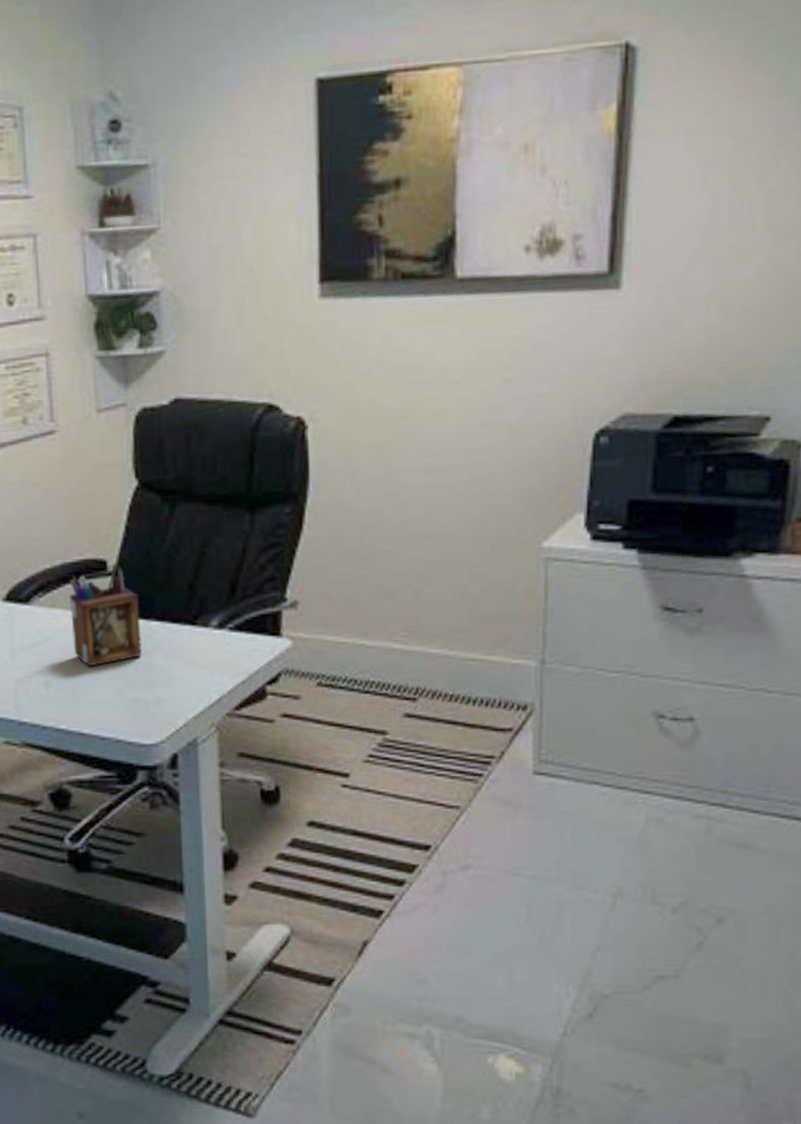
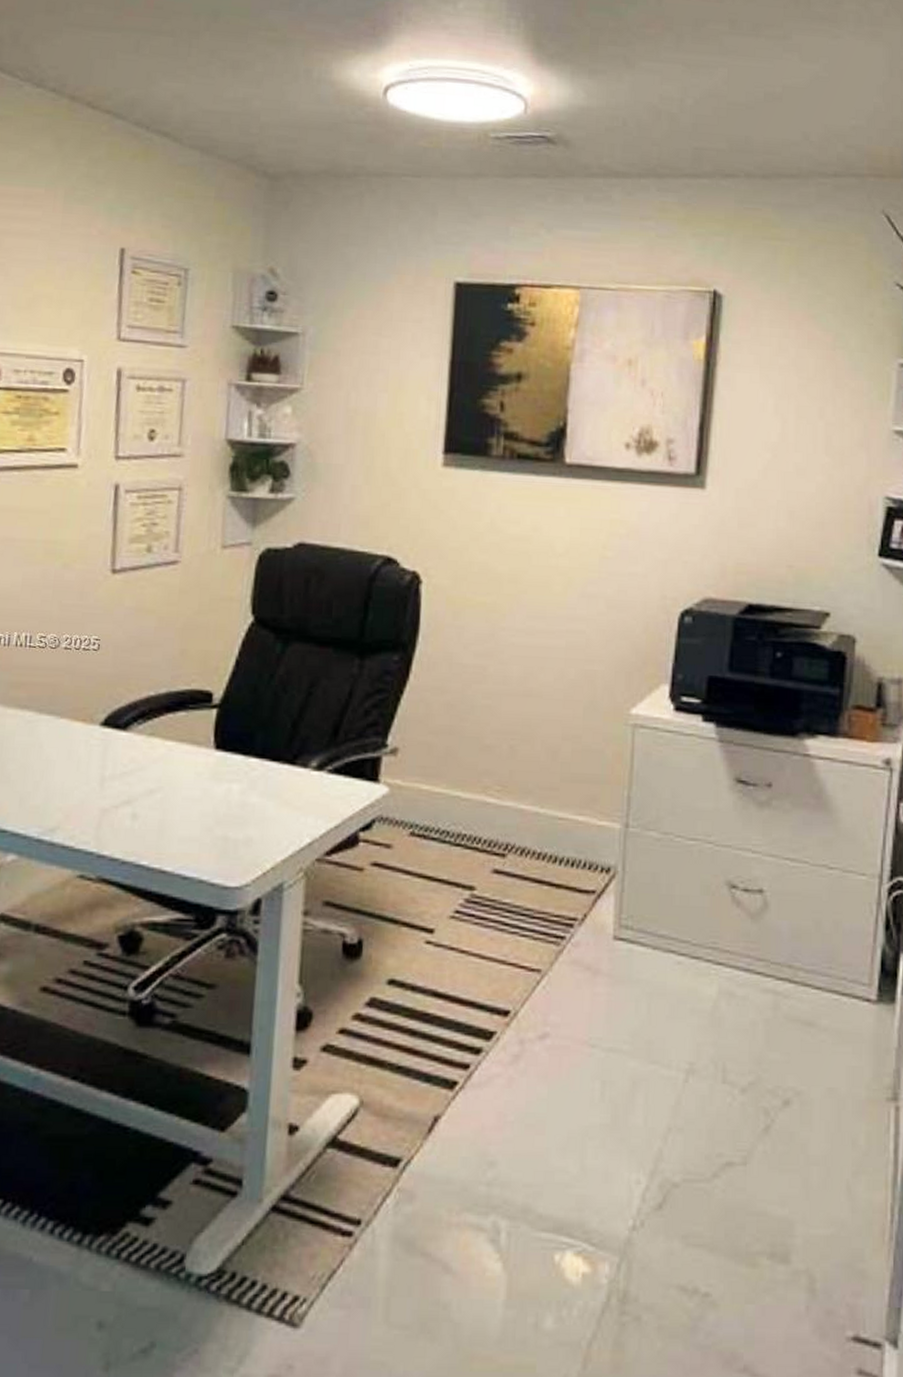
desk organizer: present [69,564,143,667] -> none [167,697,240,801]

